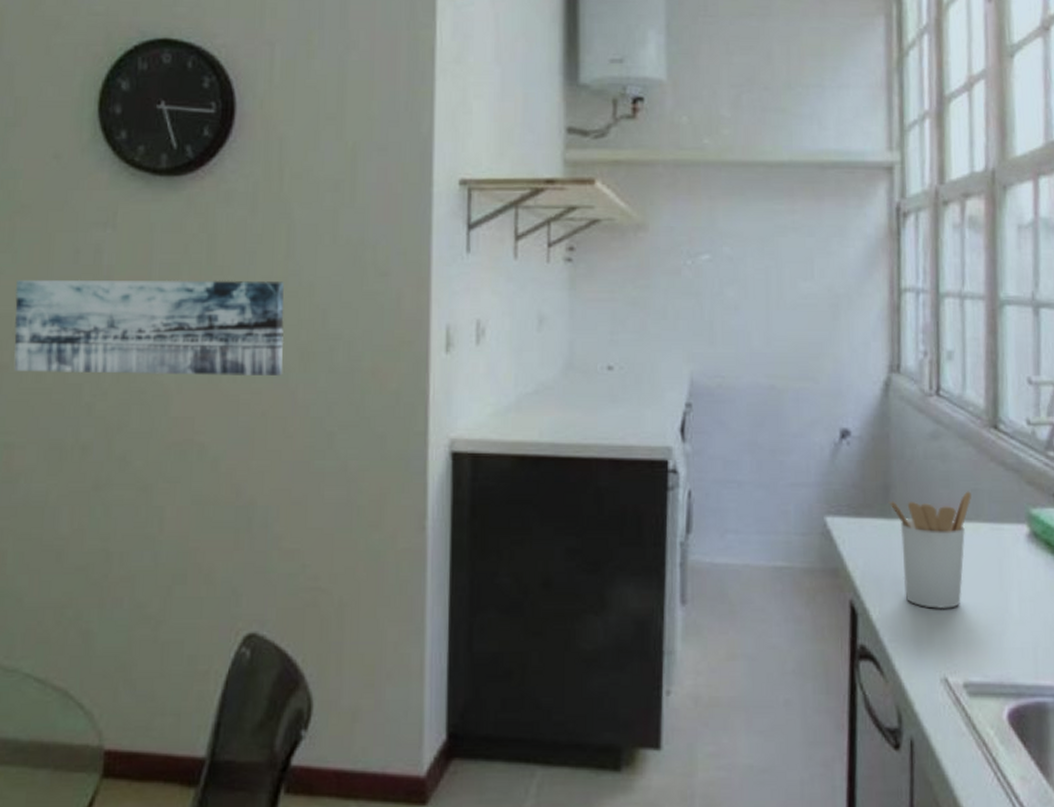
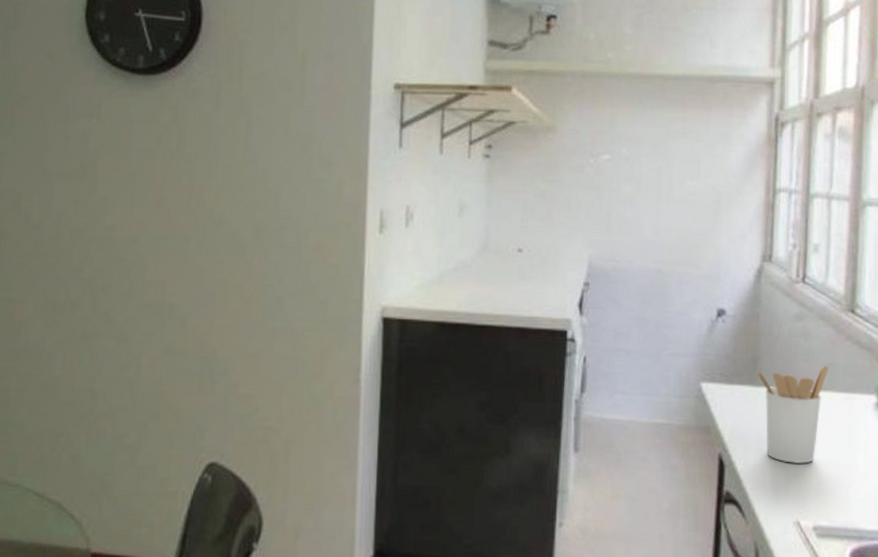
wall art: present [13,279,284,377] -> none [15,161,243,250]

